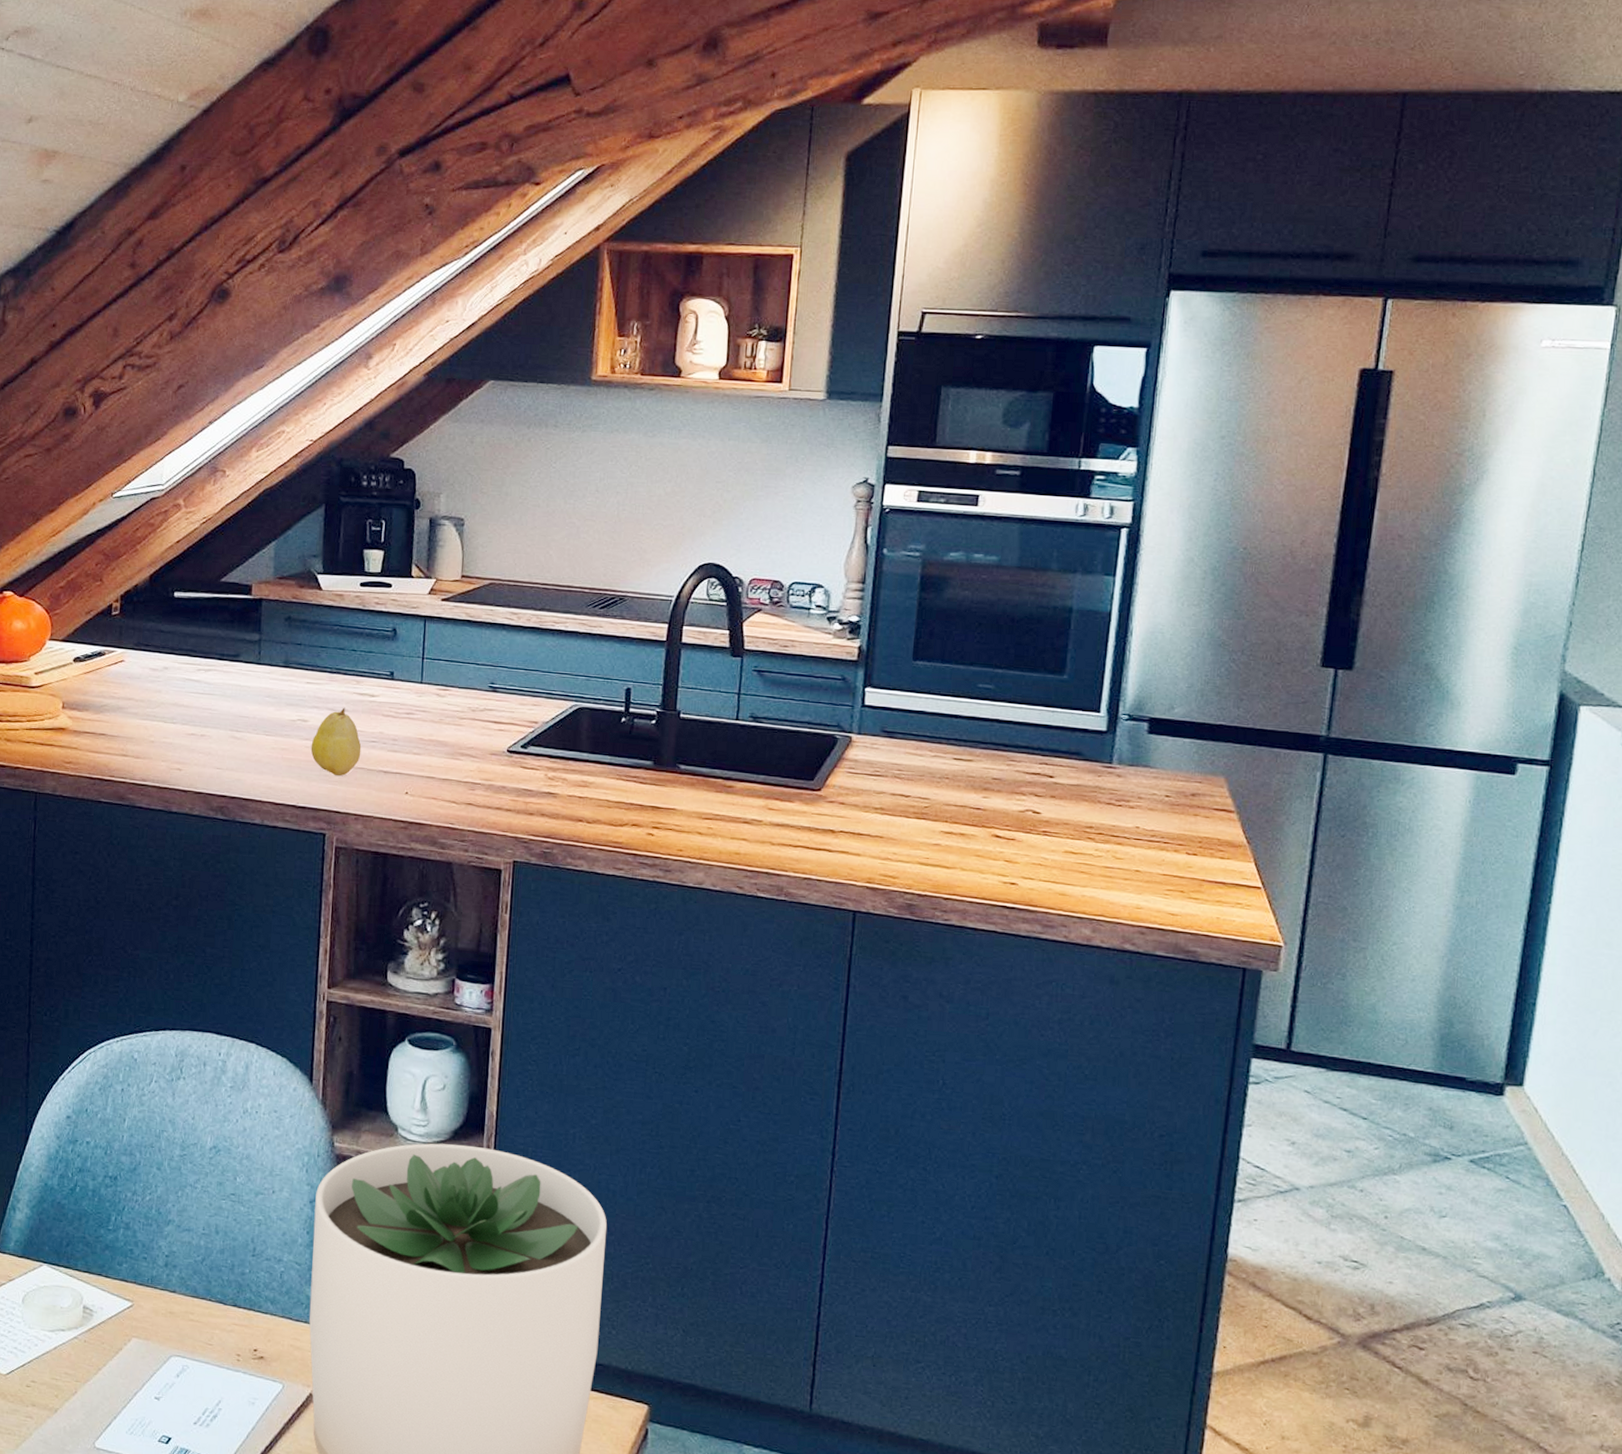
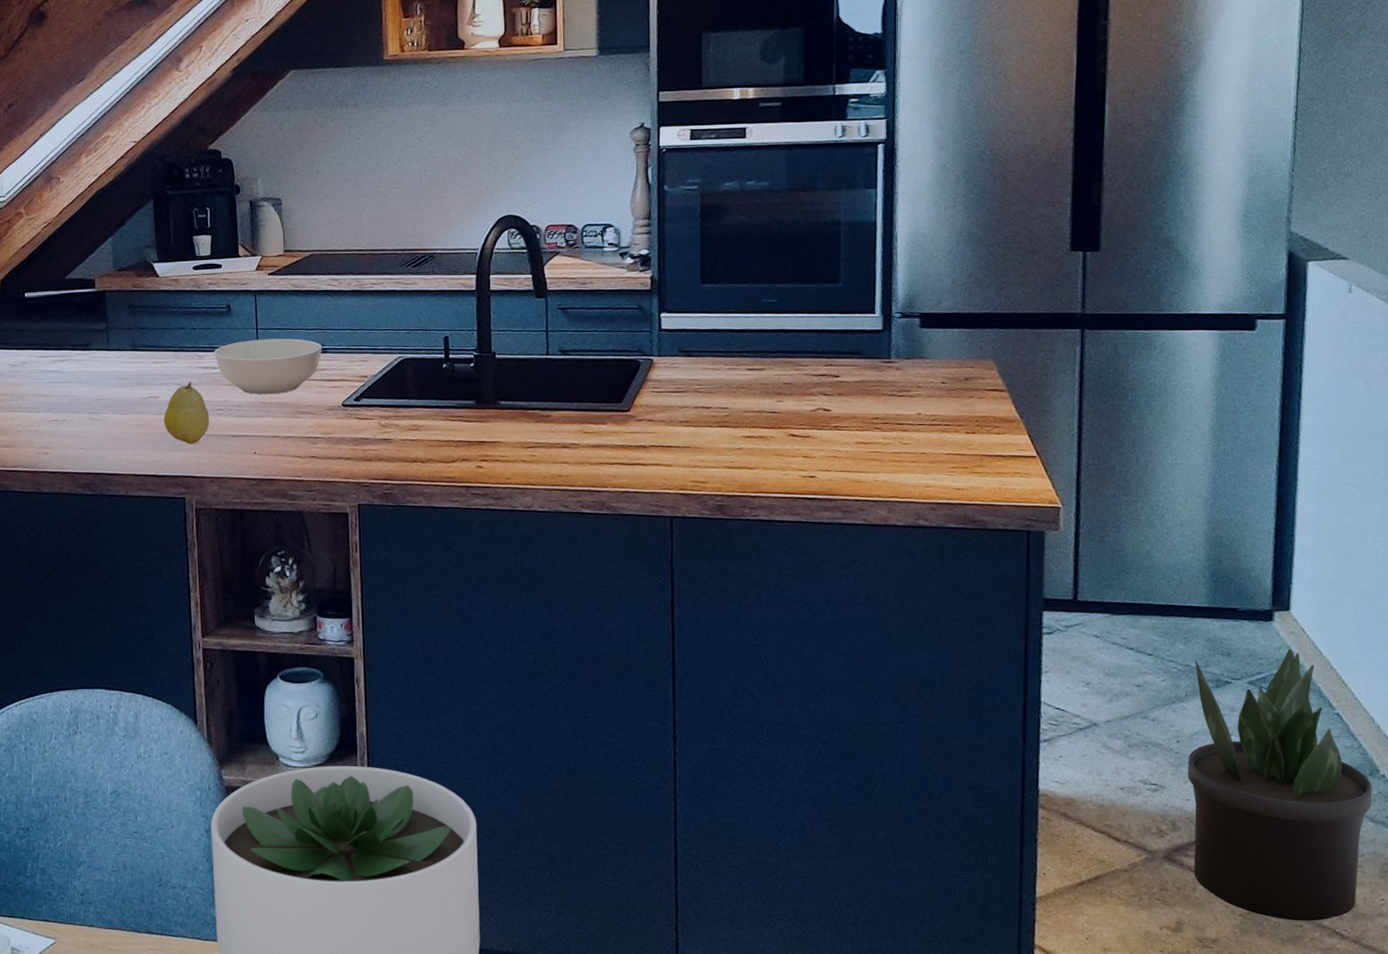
bowl: none [373,669,492,731] -> present [214,338,322,395]
planter: none [1389,1129,1595,1432] -> present [1187,649,1373,921]

